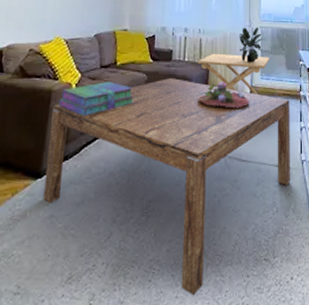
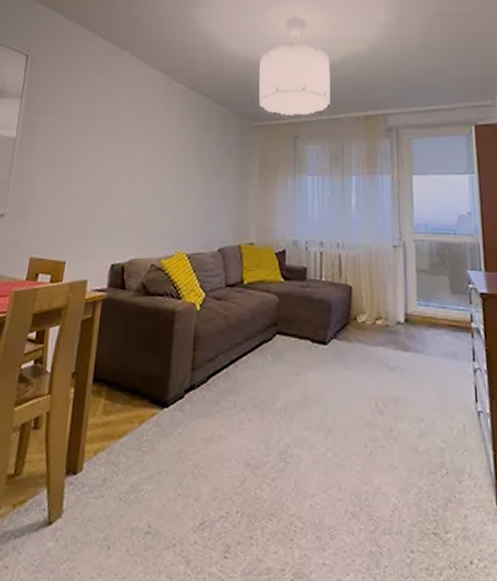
coffee table: present [43,78,290,296] -> none [170,301,463,566]
stack of books: present [59,82,134,117] -> none [183,303,265,342]
side table: present [198,53,270,95] -> none [338,272,428,324]
potted flower: present [198,82,250,108] -> none [340,307,406,340]
potted plant: present [239,27,265,63] -> none [387,240,421,285]

